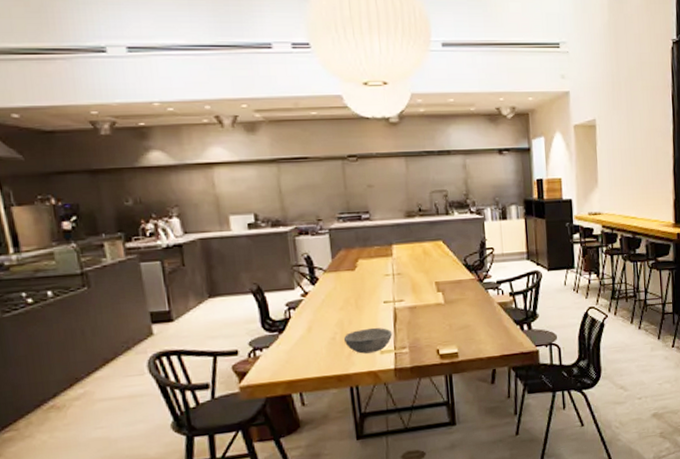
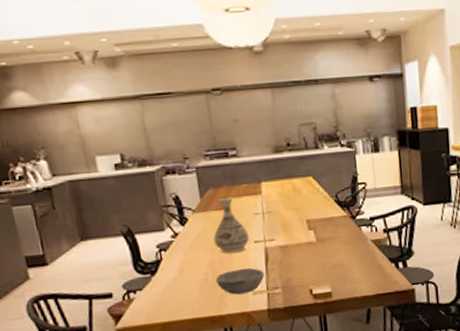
vase: none [343,259,379,313] -> present [213,198,250,253]

